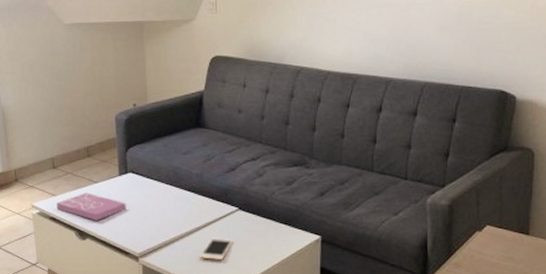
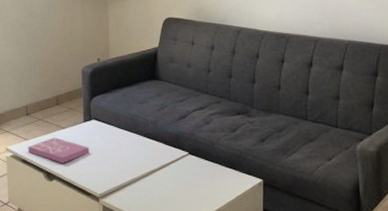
cell phone: present [199,237,234,260] -> none [153,180,185,201]

